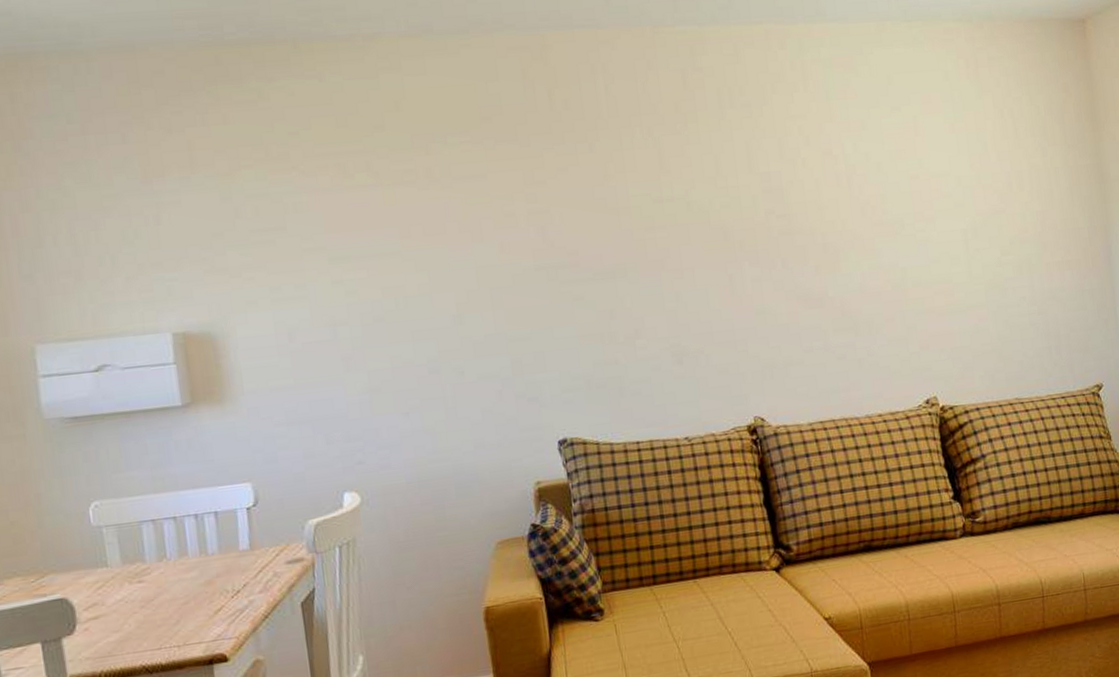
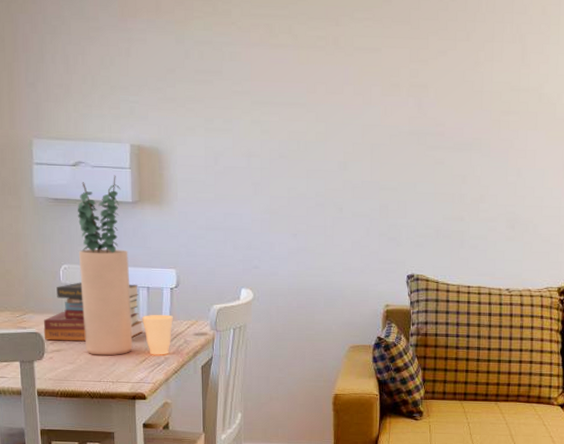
books: none [70,510,216,607] -> present [43,282,144,341]
vase: none [106,375,203,615] -> present [78,175,133,356]
cup: none [210,543,256,600] -> present [141,314,174,355]

